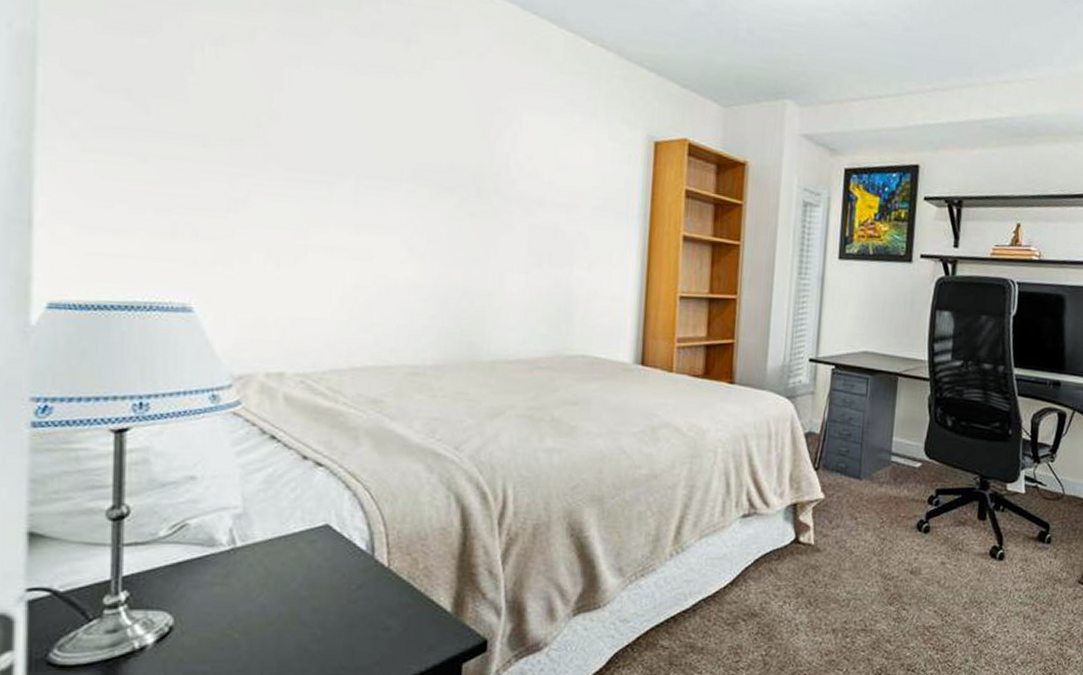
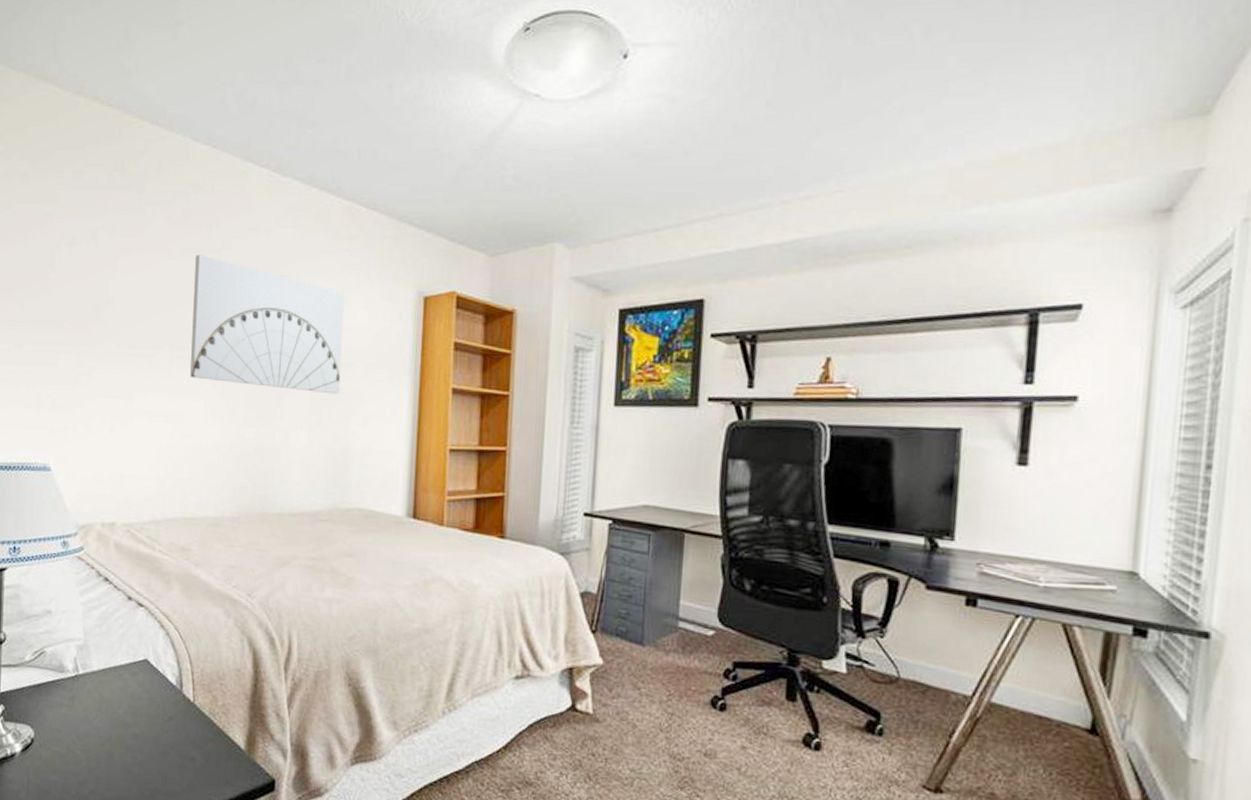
wall art: none [382,73,568,237] -> present [190,255,345,395]

